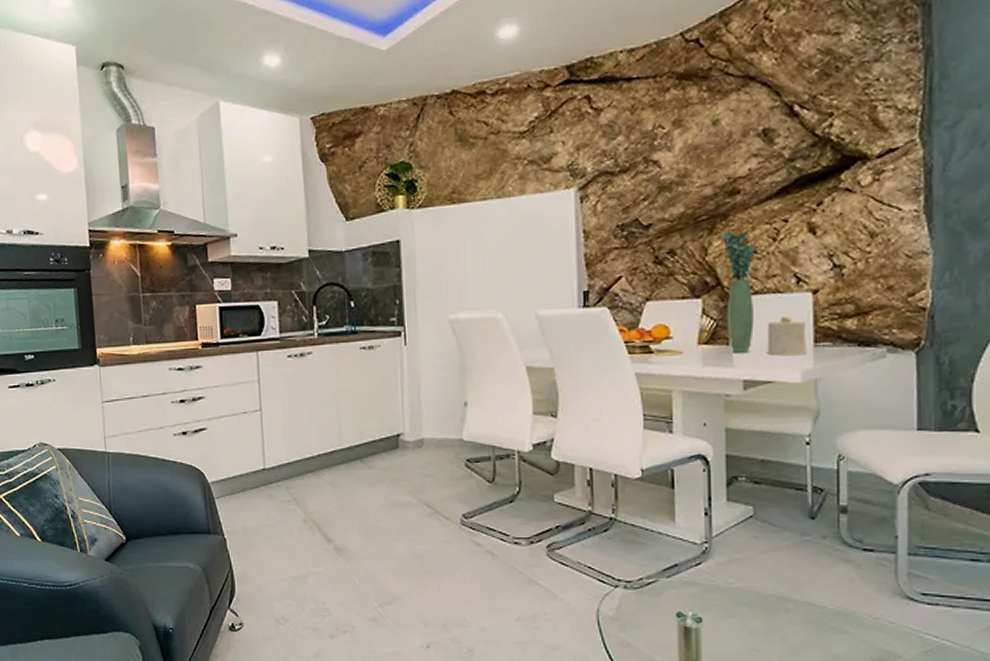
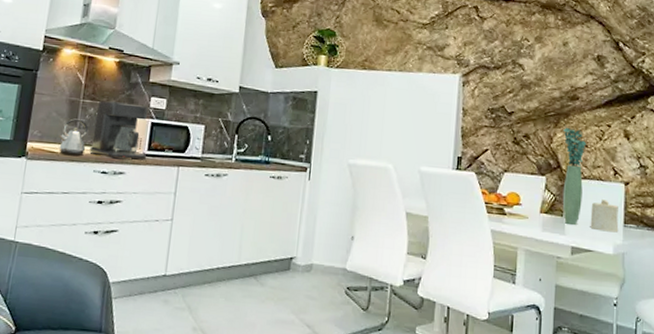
kettle: none [125,315,158,357] -> present [58,118,89,157]
coffee maker: none [159,289,222,353] -> present [89,100,148,160]

